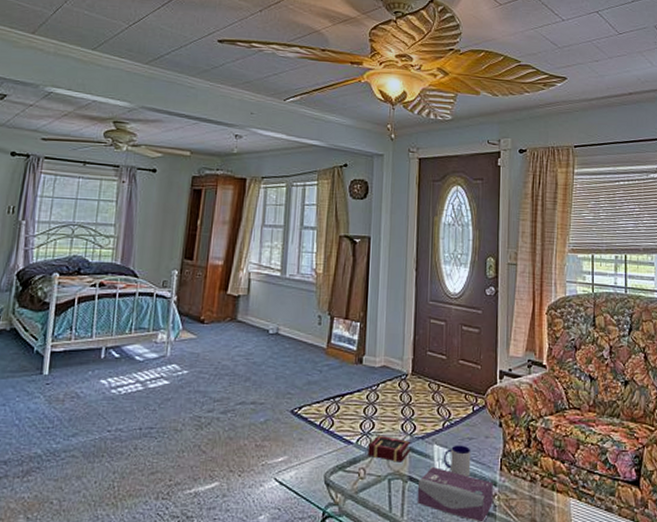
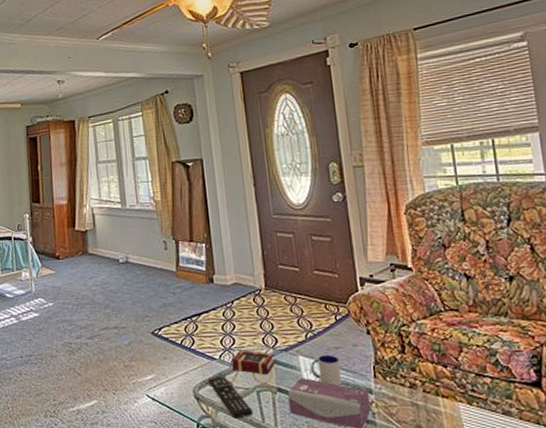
remote control: none [341,462,382,507] -> present [207,376,254,419]

